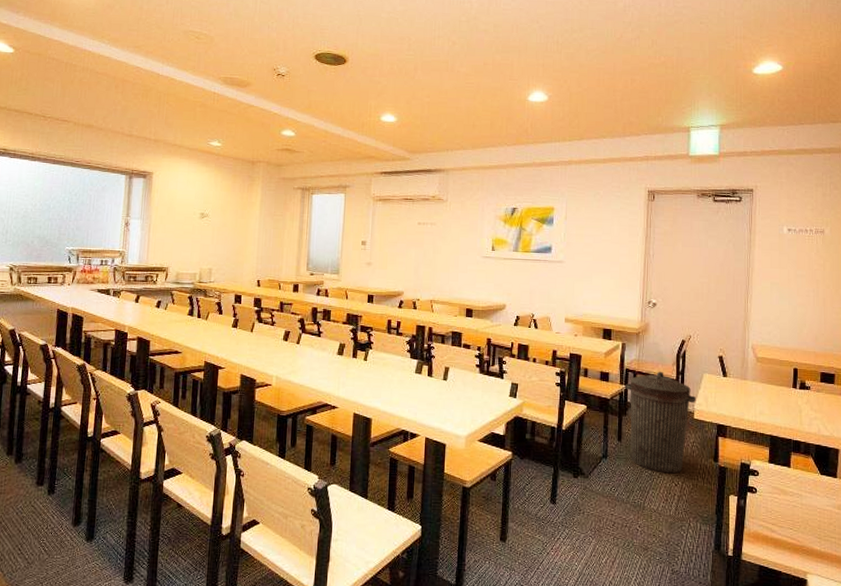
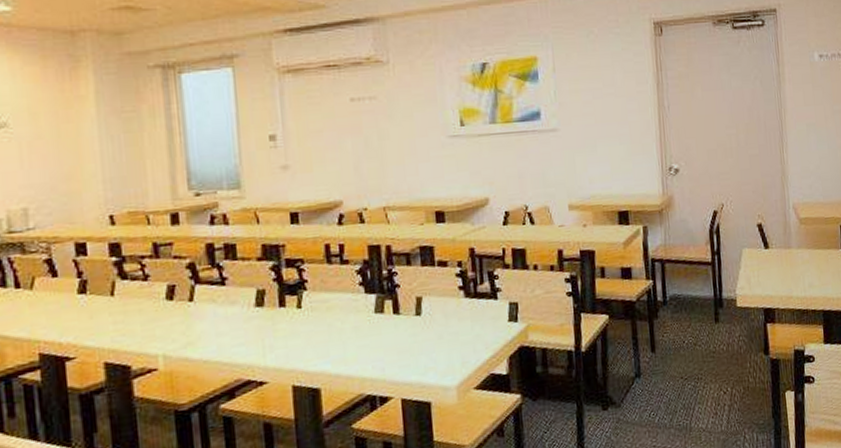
trash can: present [625,371,697,474] -> none [653,254,738,382]

